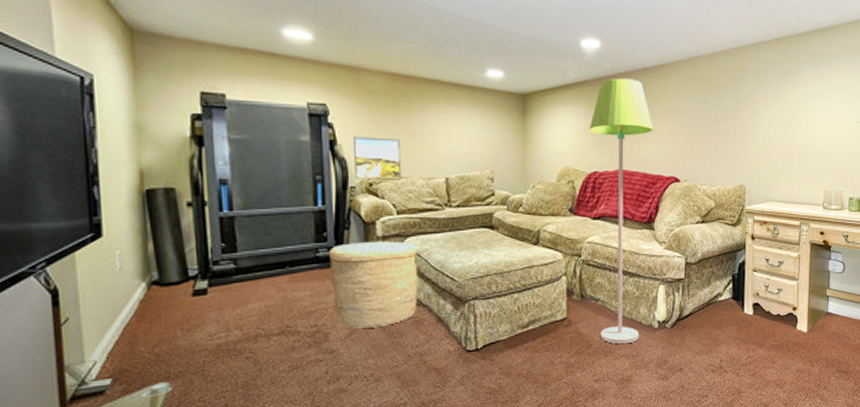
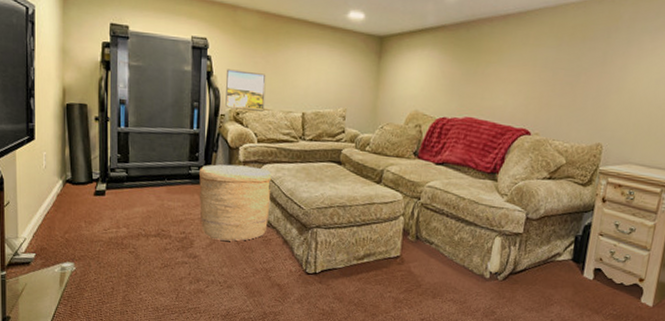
floor lamp: present [589,78,654,345] -> none [431,24,509,290]

